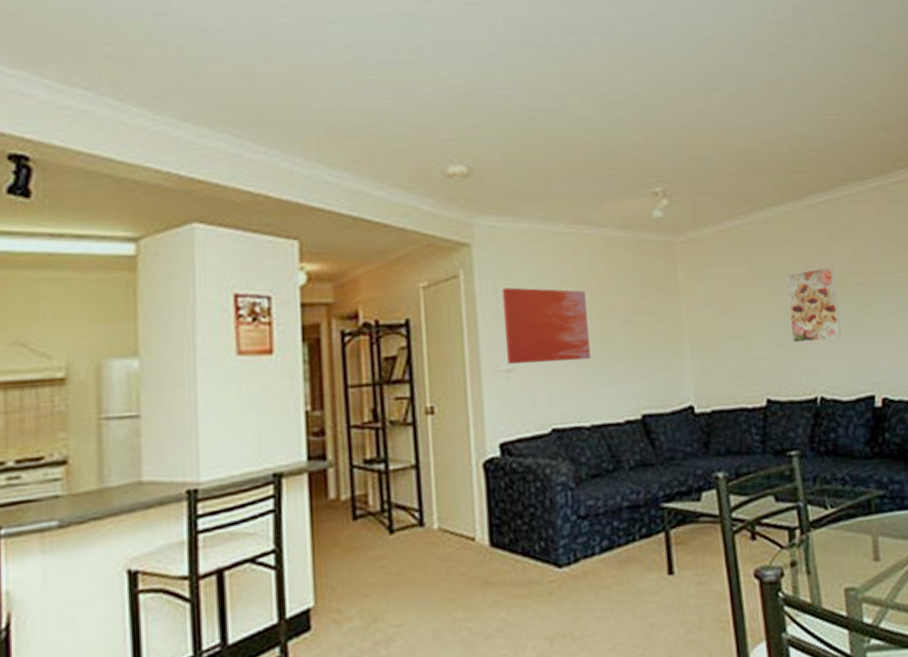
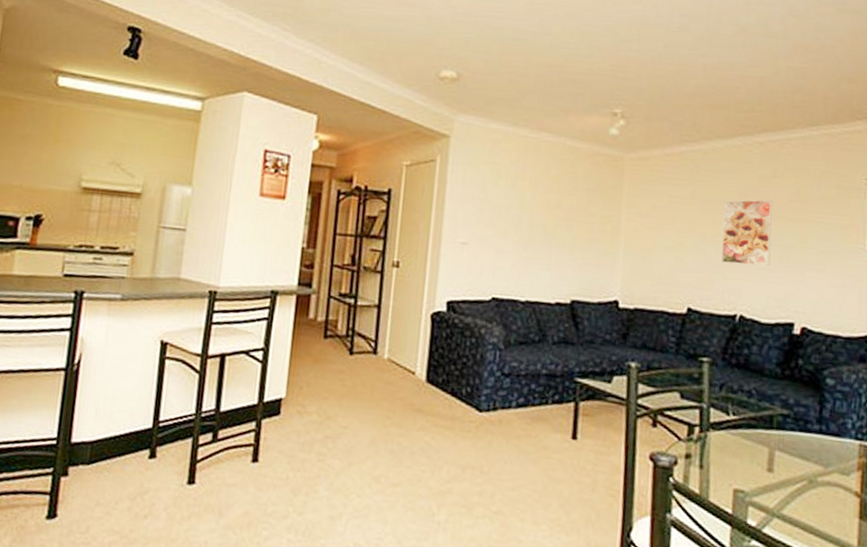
wall art: present [502,287,592,364] -> none [464,175,539,246]

